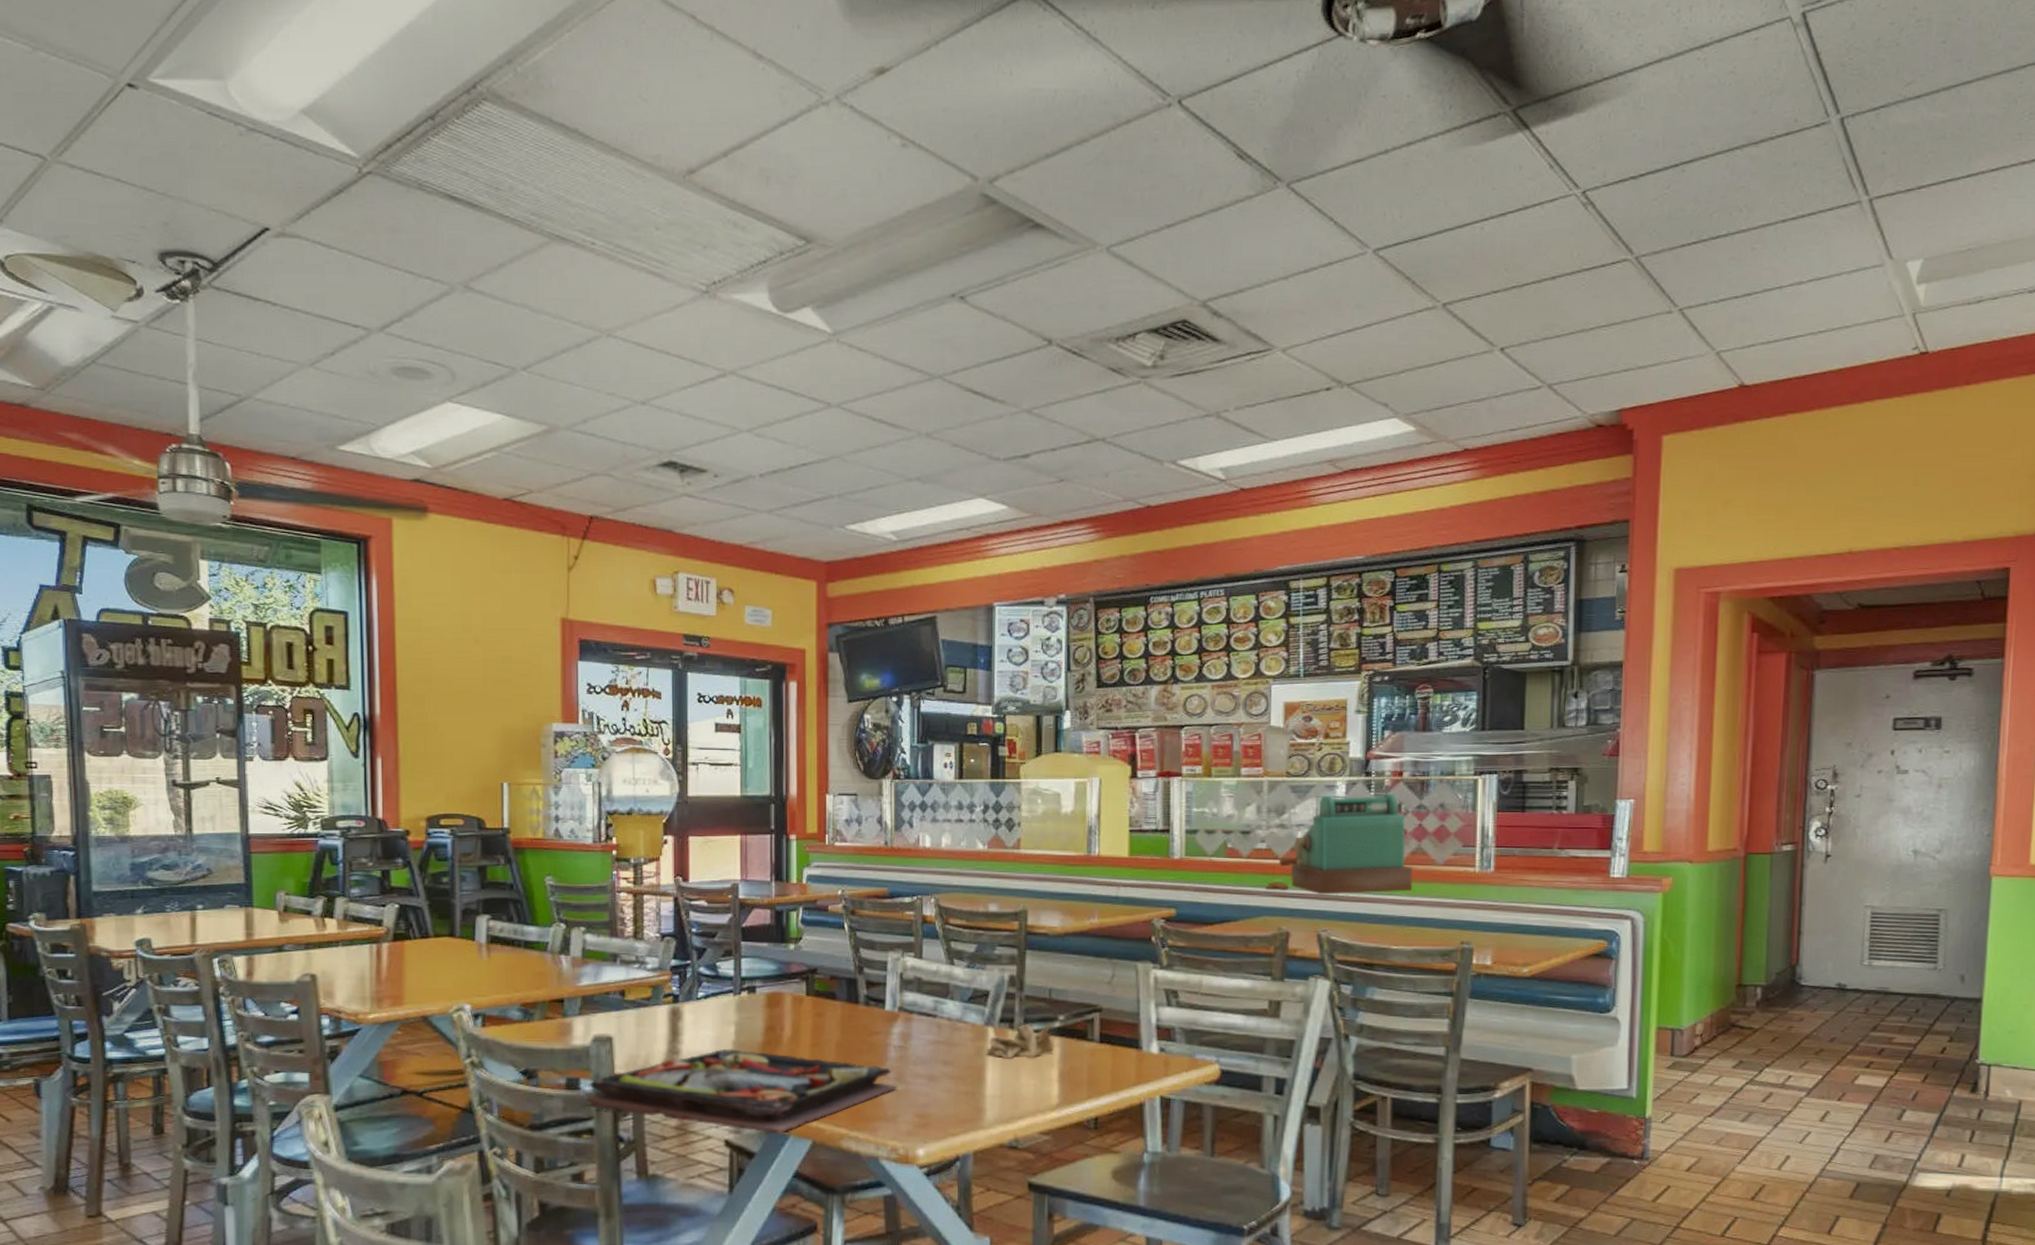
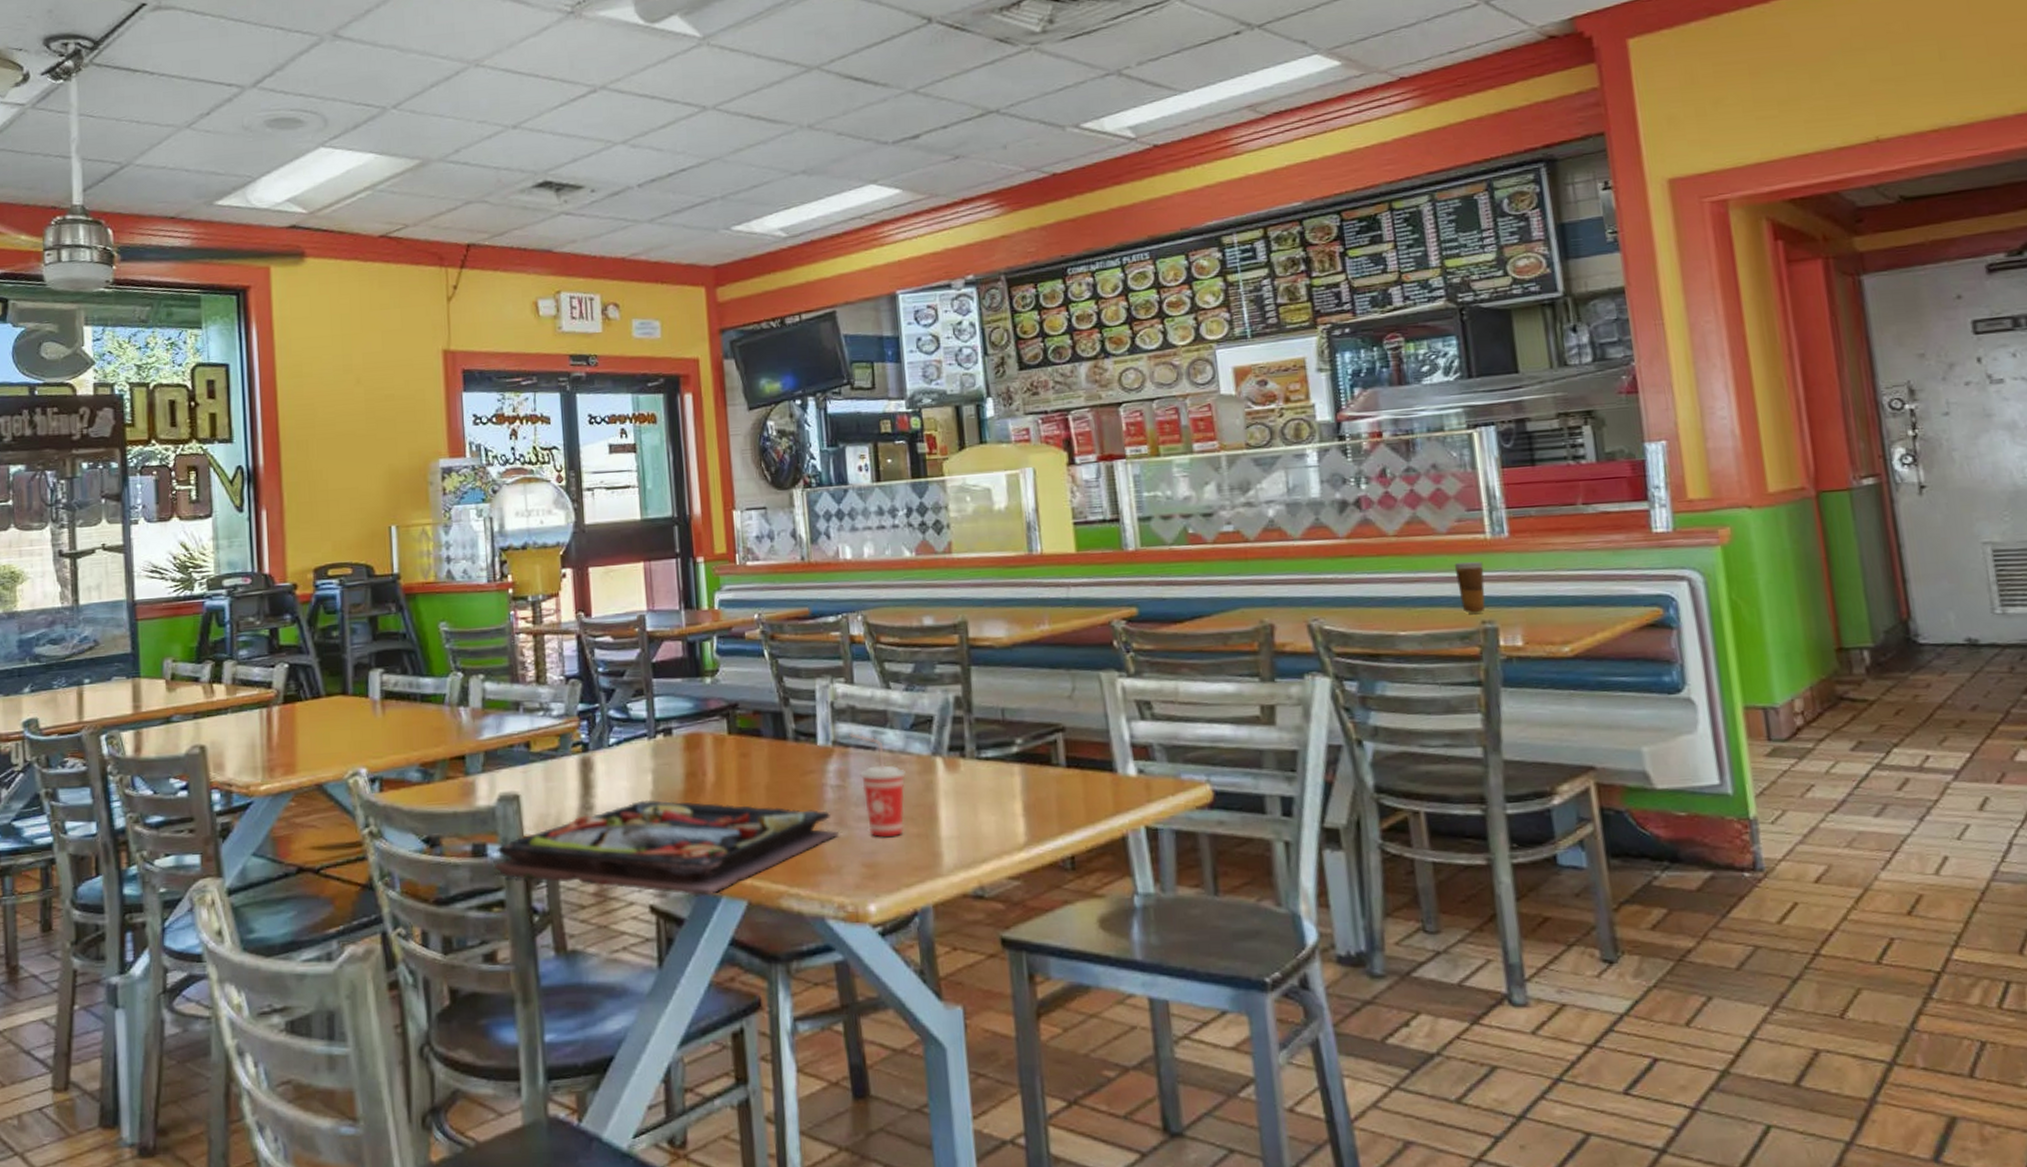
beverage cup: none [913,1001,960,1092] -> present [848,732,906,837]
crumpled paper: present [987,1024,1053,1060] -> none [937,751,1014,795]
cash register: present [1264,793,1413,895] -> none [1237,457,1414,579]
beverage cup: none [1445,891,1469,935] -> present [1454,562,1485,614]

